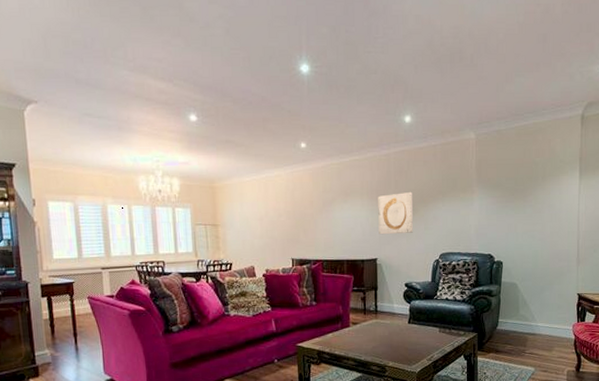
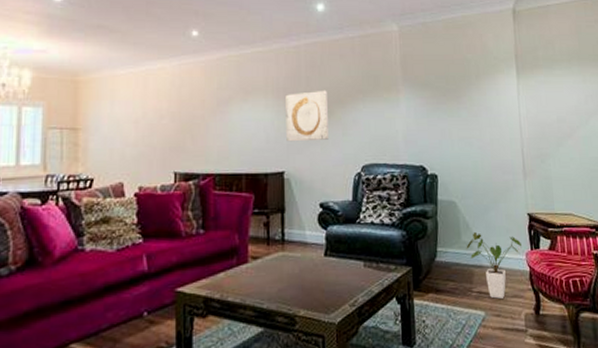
house plant: none [523,307,570,359] -> present [466,231,521,299]

